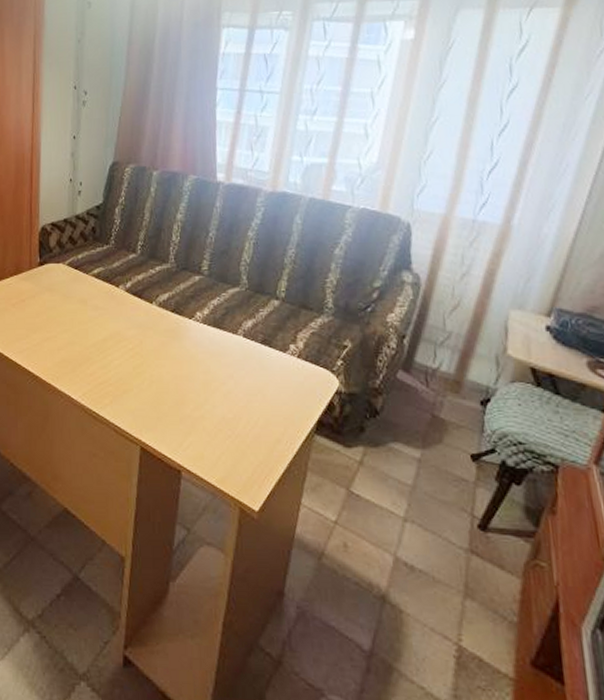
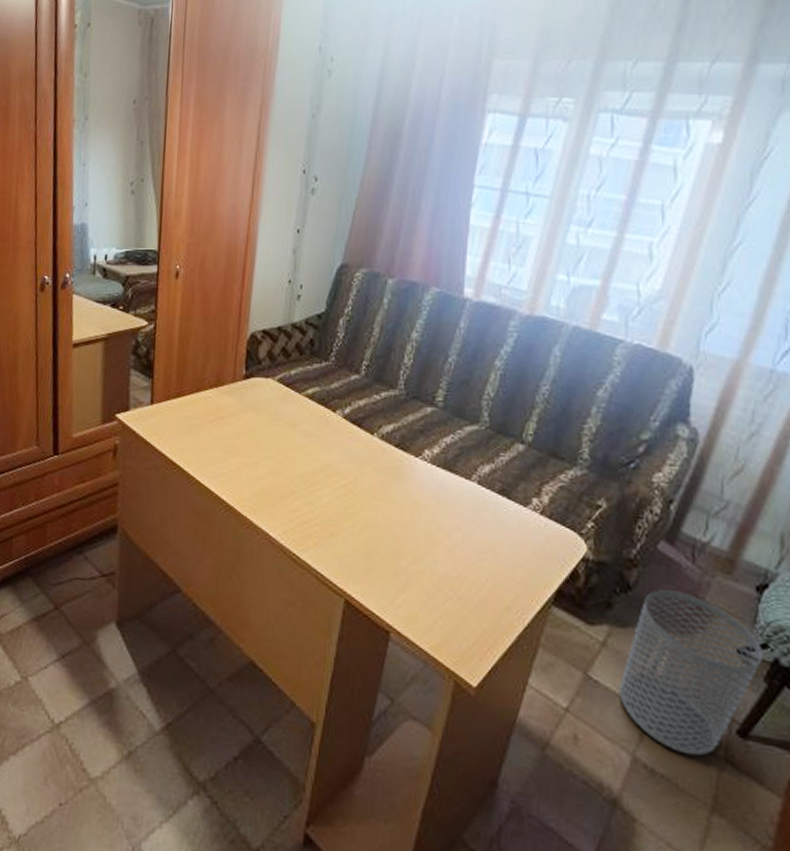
waste bin: none [377,412,493,551] -> present [619,589,763,756]

